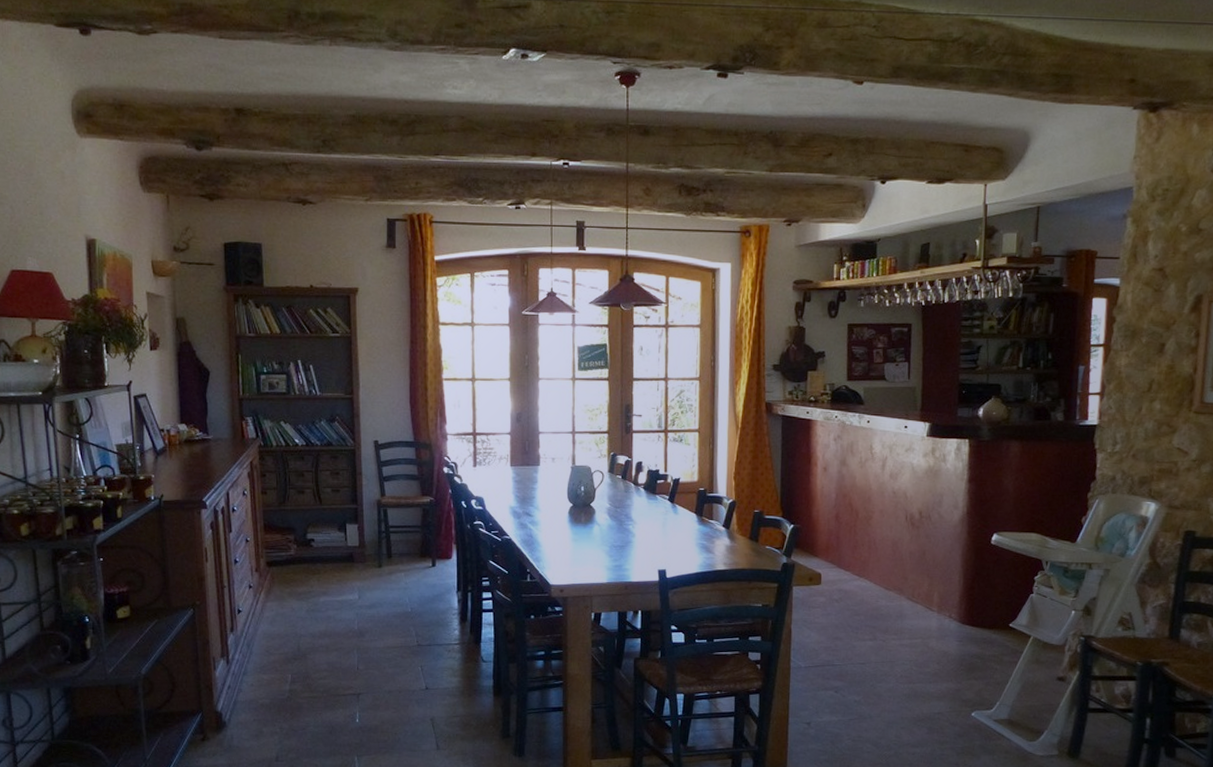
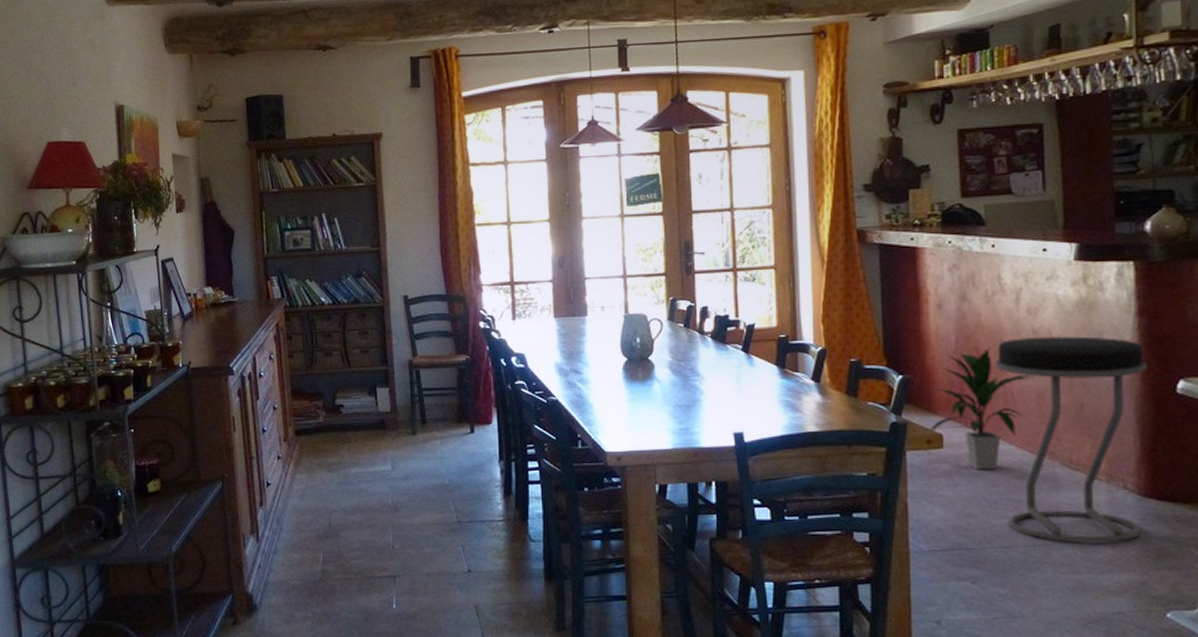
indoor plant: none [811,504,892,603] -> present [929,347,1035,470]
stool: none [864,496,973,660] -> present [996,336,1148,543]

